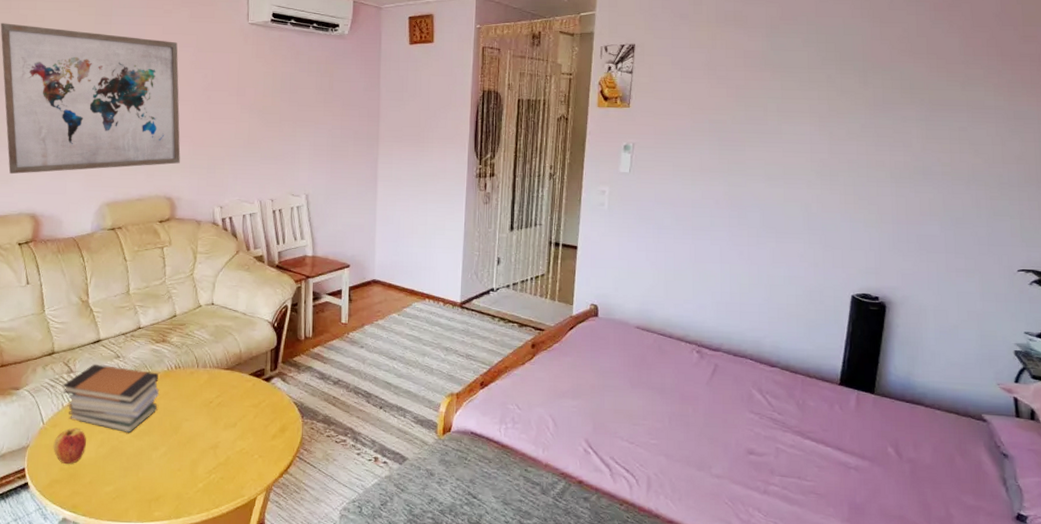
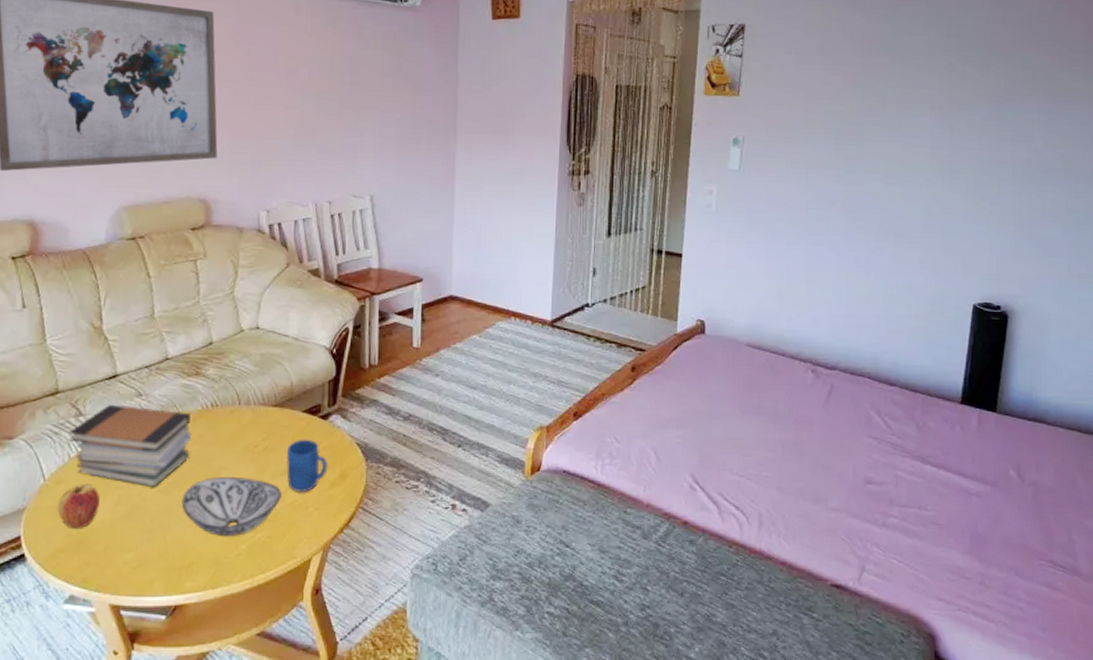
decorative bowl: none [151,426,232,476] -> present [181,477,281,536]
mug: none [235,397,270,442] -> present [286,439,328,492]

